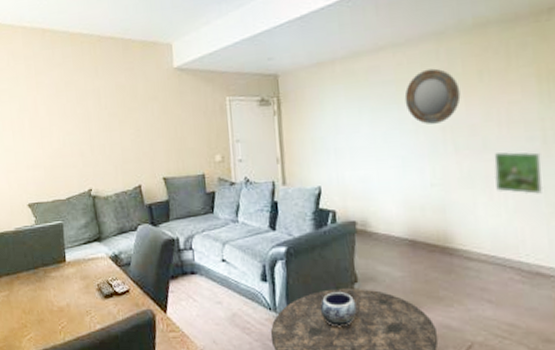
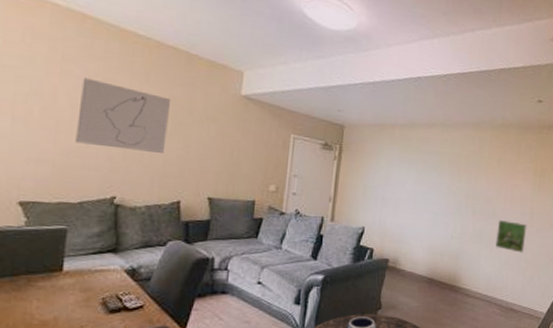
wall art: none [52,85,121,145] -> present [75,78,171,153]
home mirror: present [404,68,461,124] -> none [444,149,484,192]

